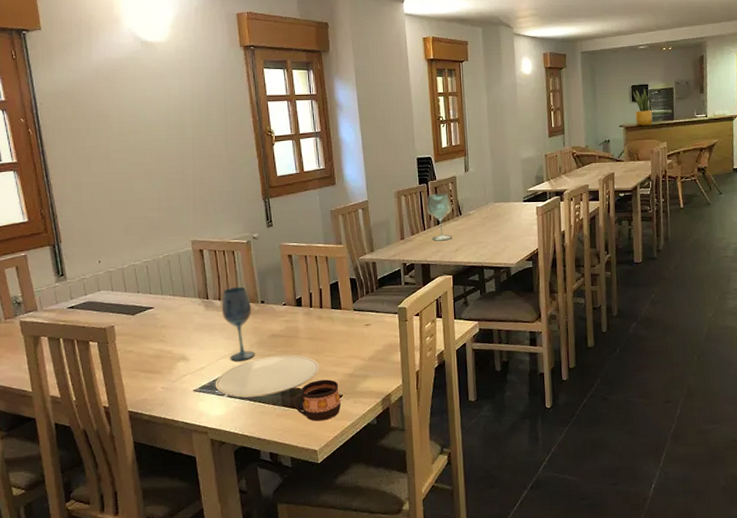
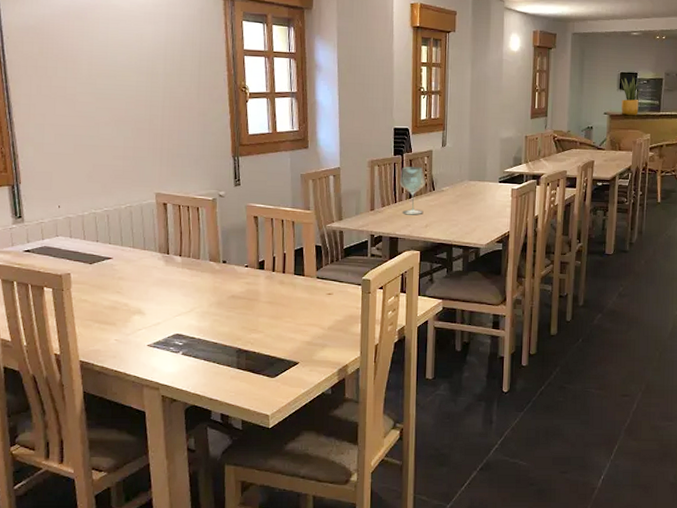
plate: present [215,354,320,398] -> none [170,317,278,357]
wineglass: present [221,286,256,361] -> none [182,244,214,320]
cup: present [294,379,341,422] -> none [249,345,297,386]

